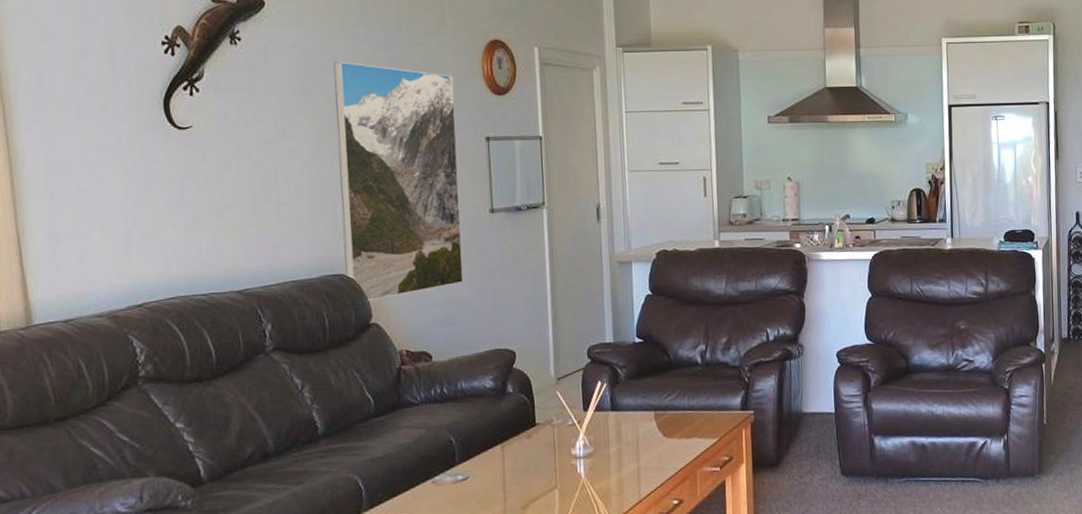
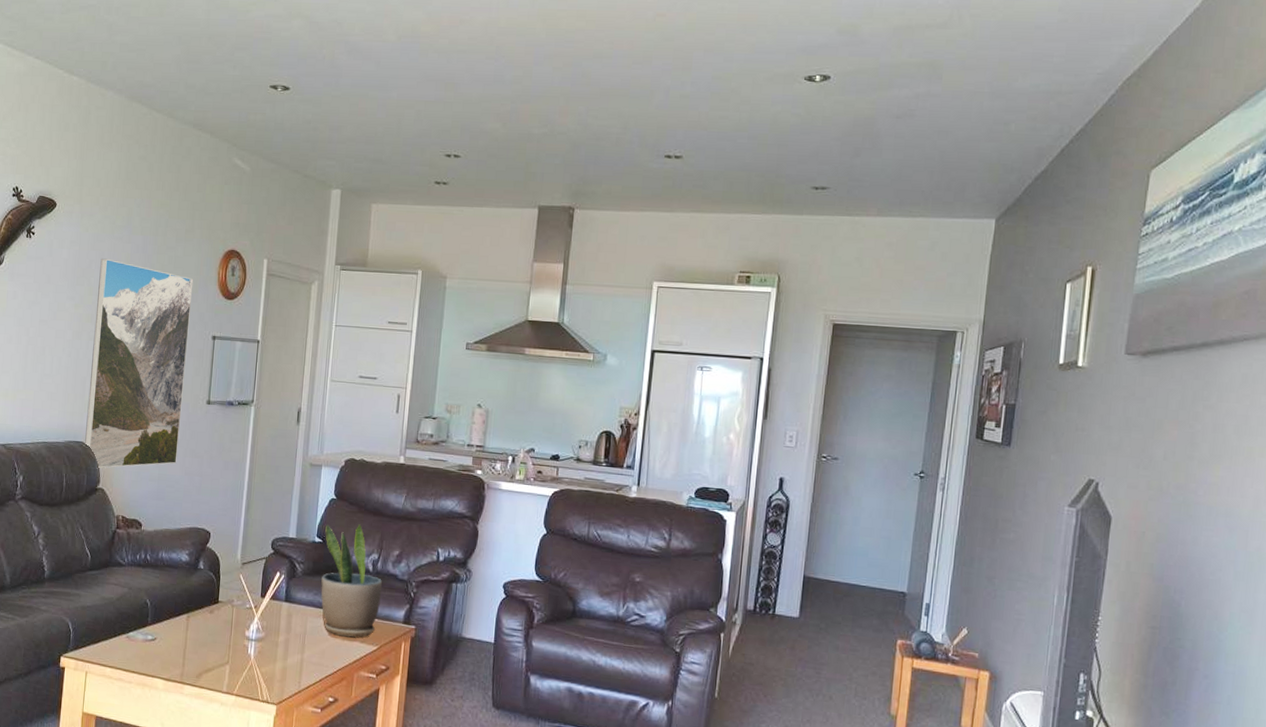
potted plant: none [645,317,714,435] -> present [321,524,382,637]

